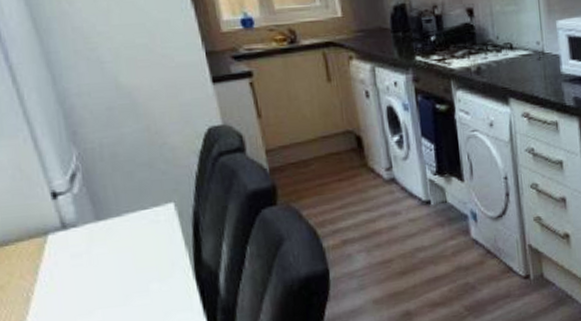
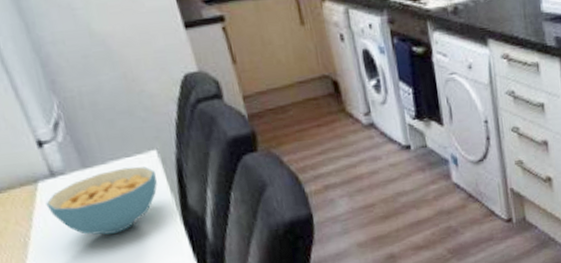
cereal bowl: none [54,219,172,290] -> present [46,166,158,235]

